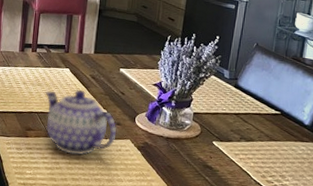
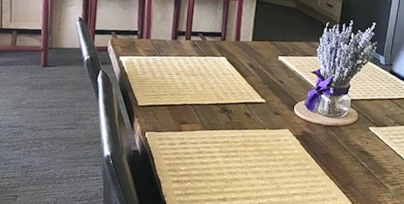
teapot: present [45,89,117,156] -> none [200,79,276,148]

